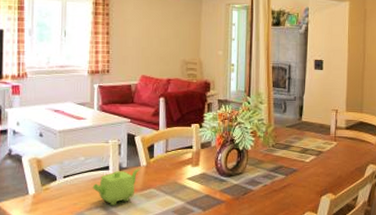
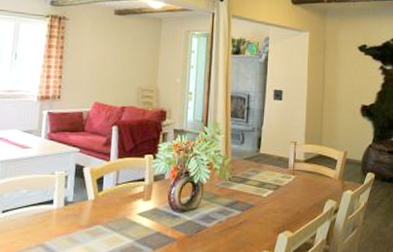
teapot: present [92,169,141,205] -> none [33,203,88,244]

